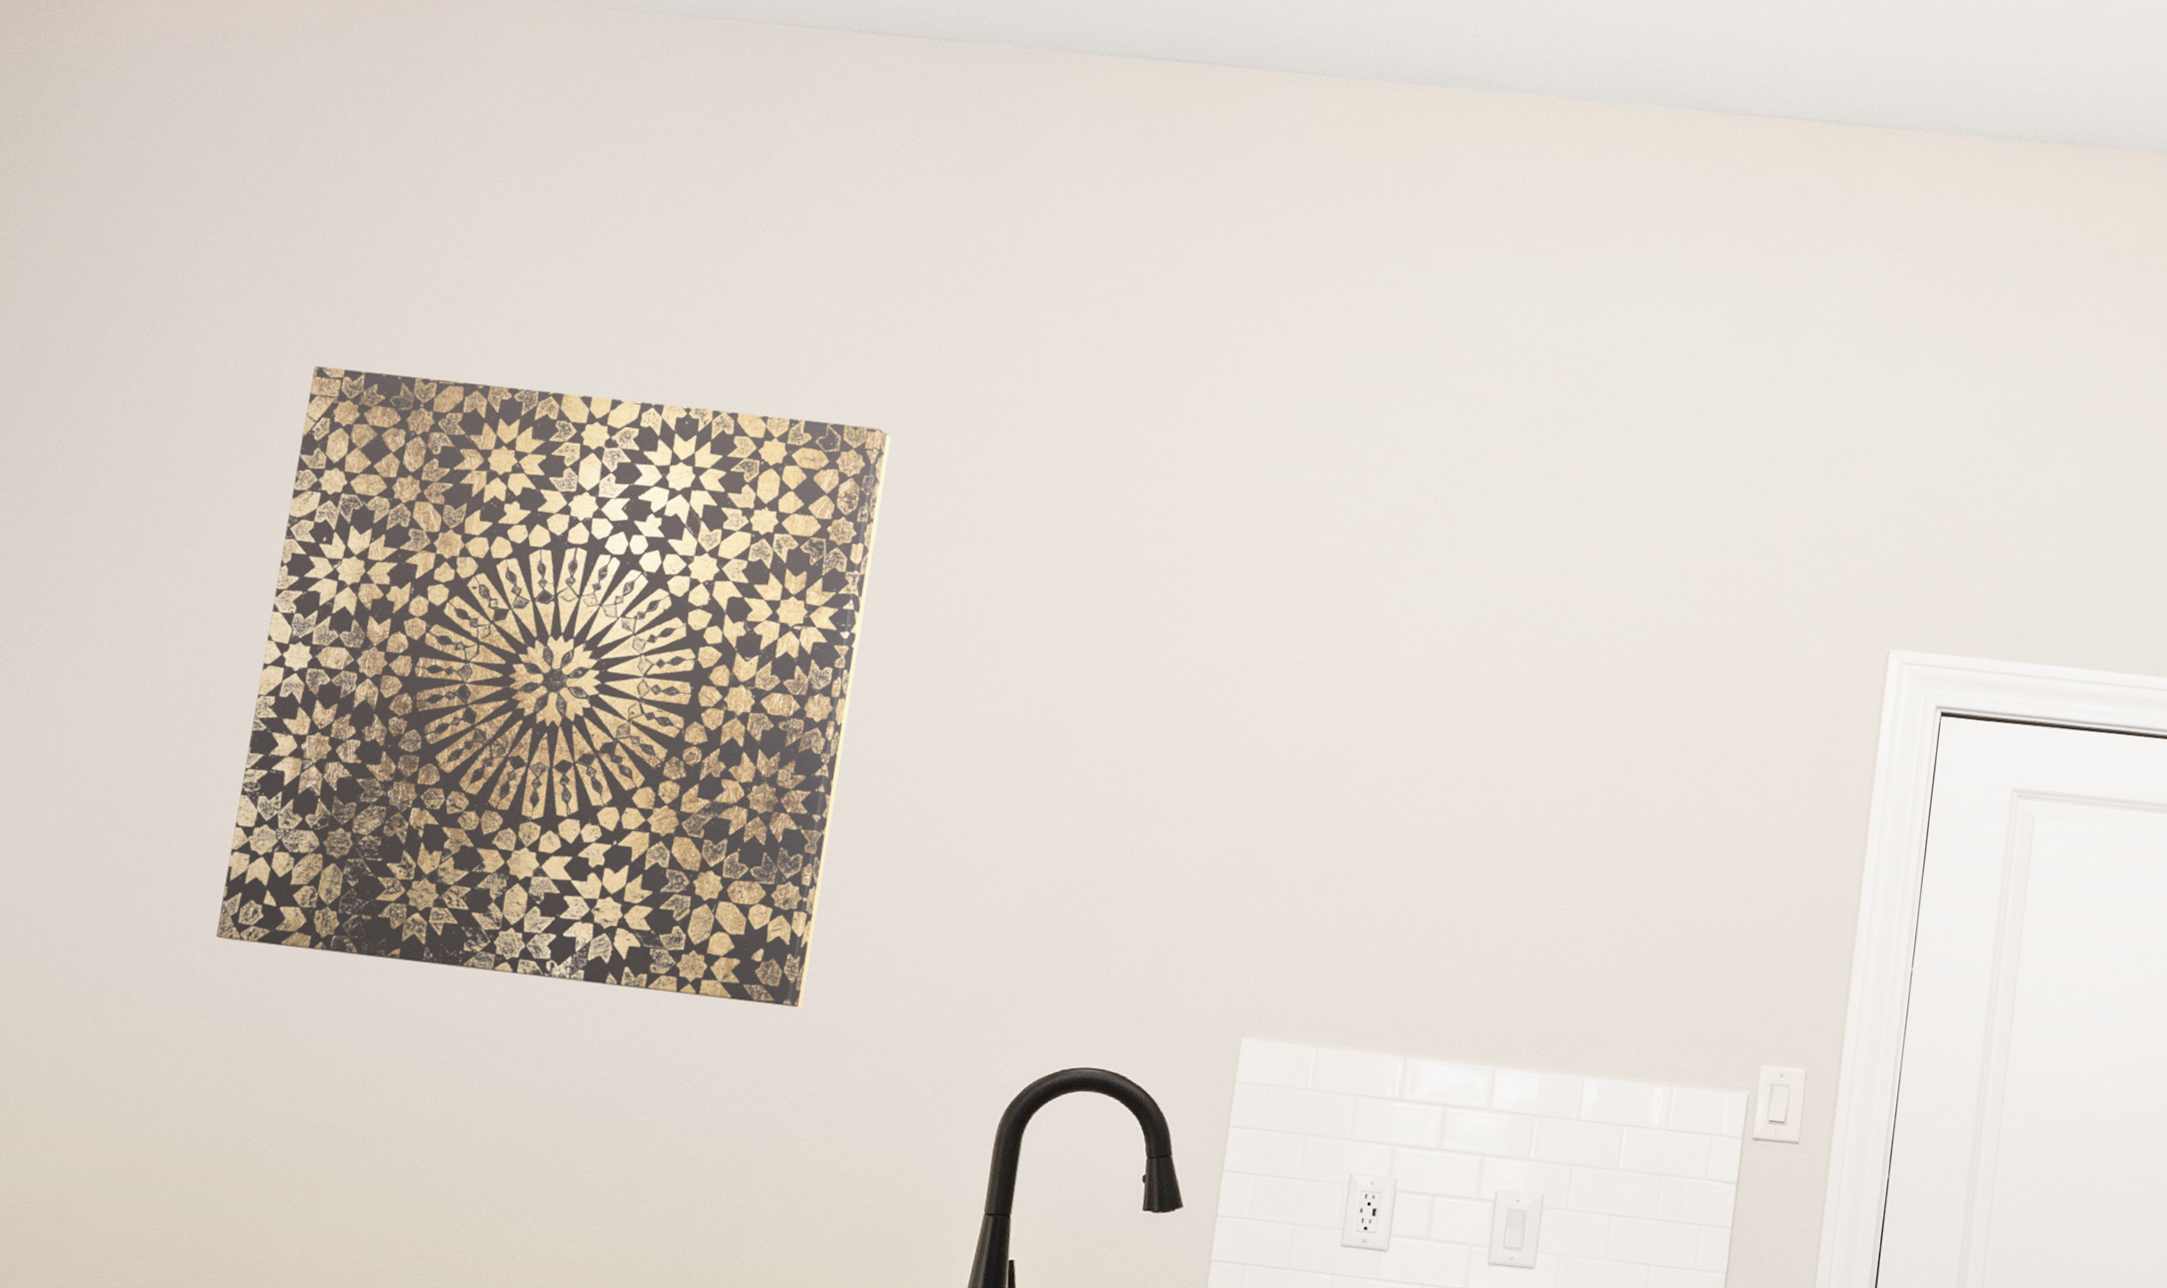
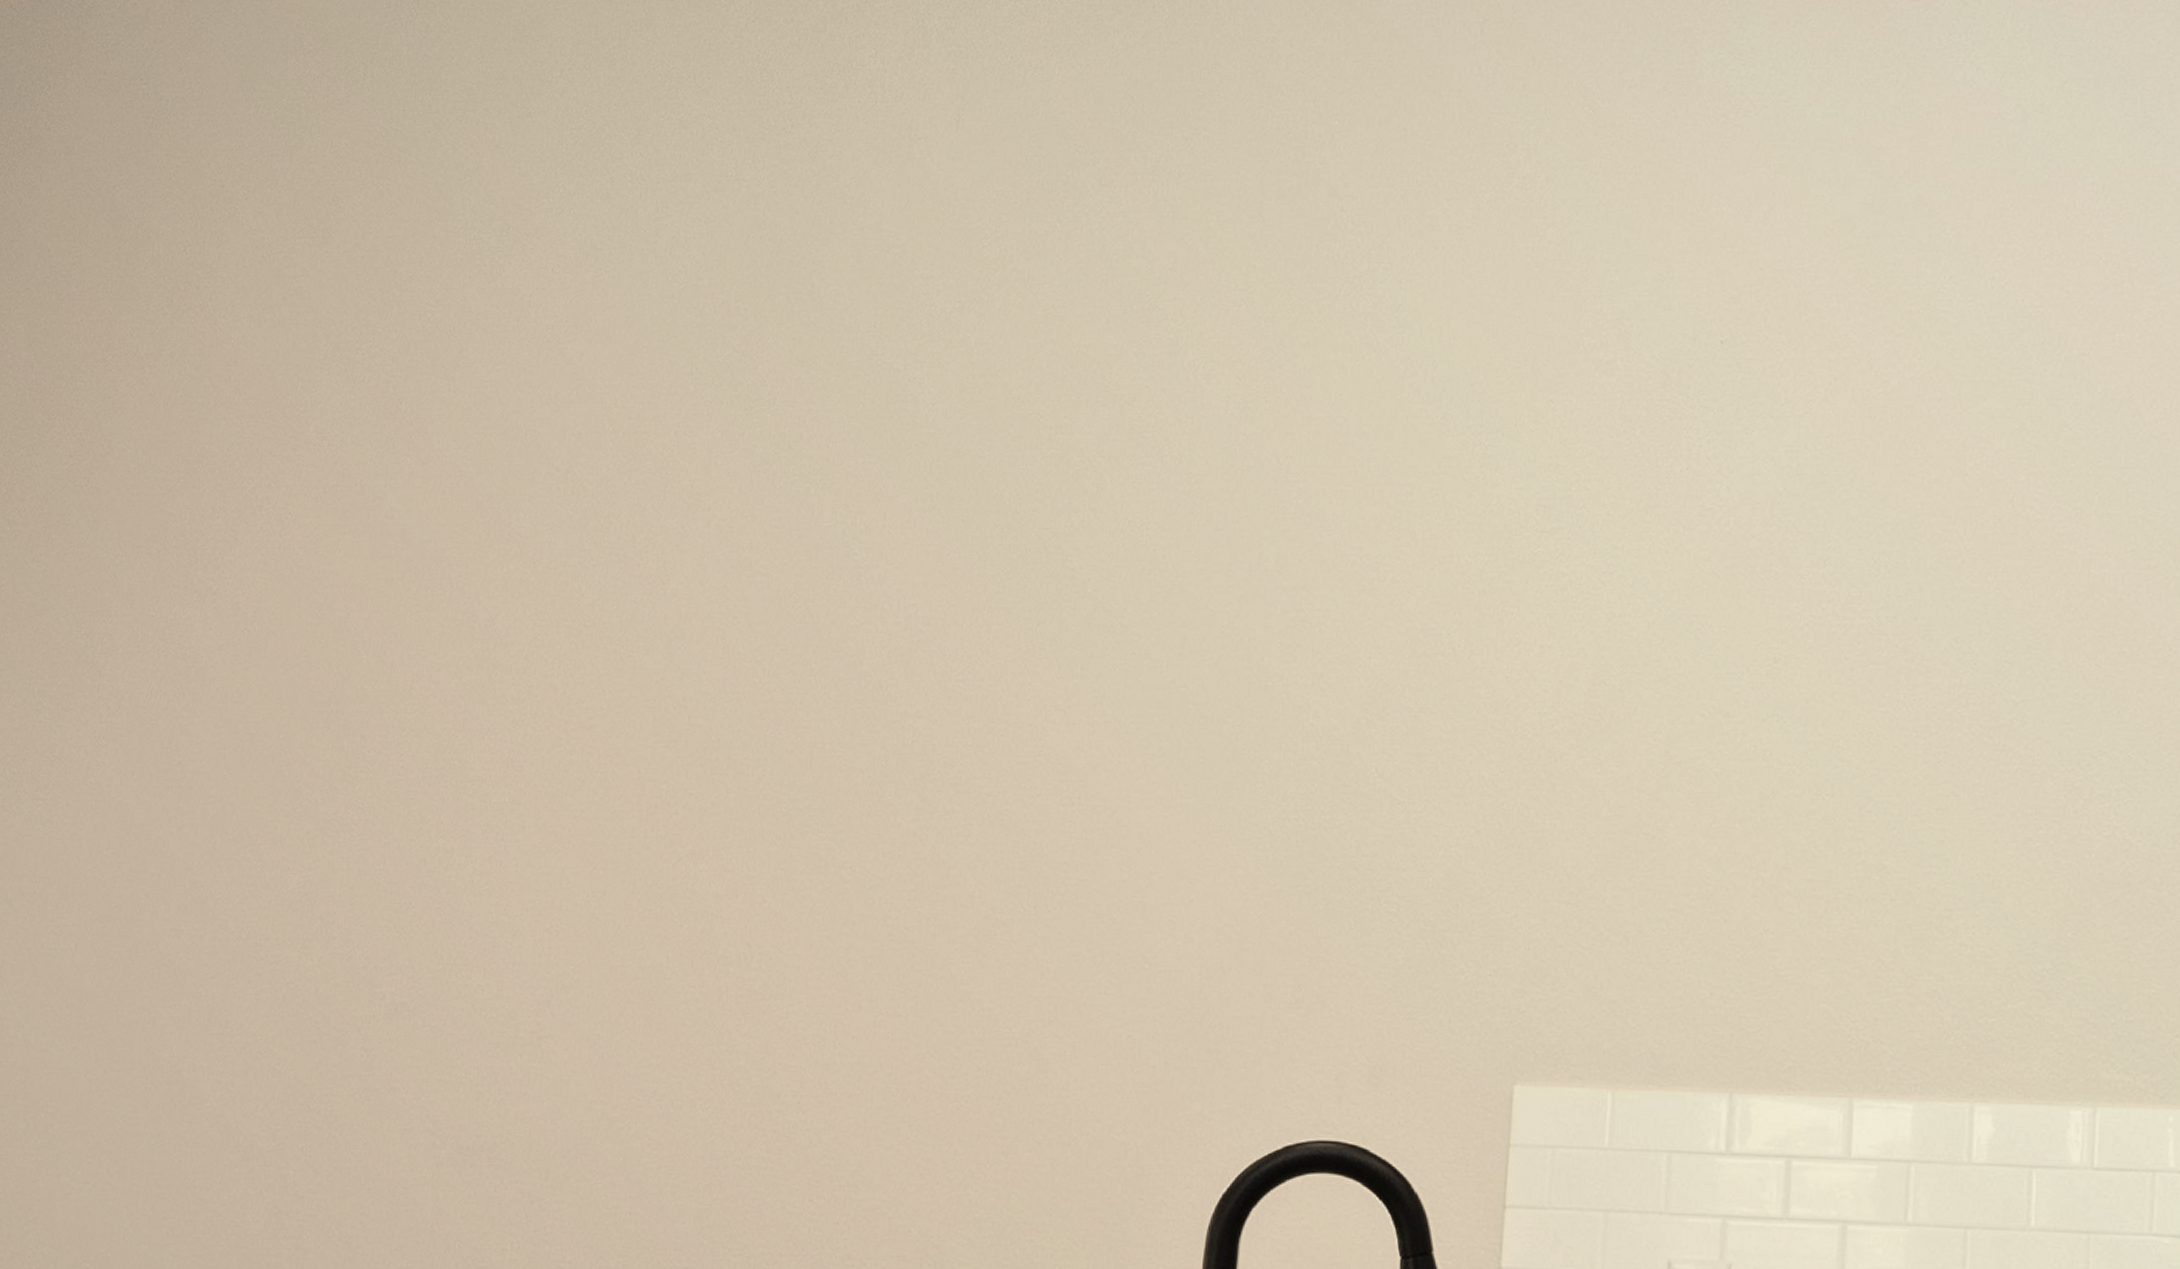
wall art: present [215,366,891,1008] -> none [257,327,1033,1090]

